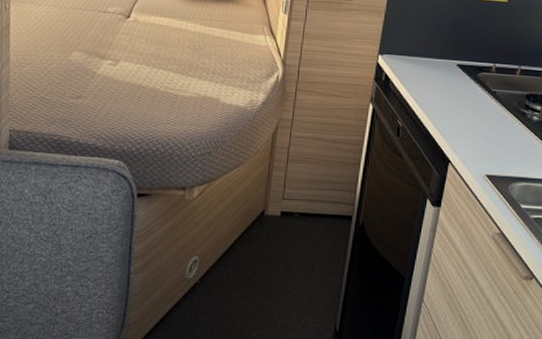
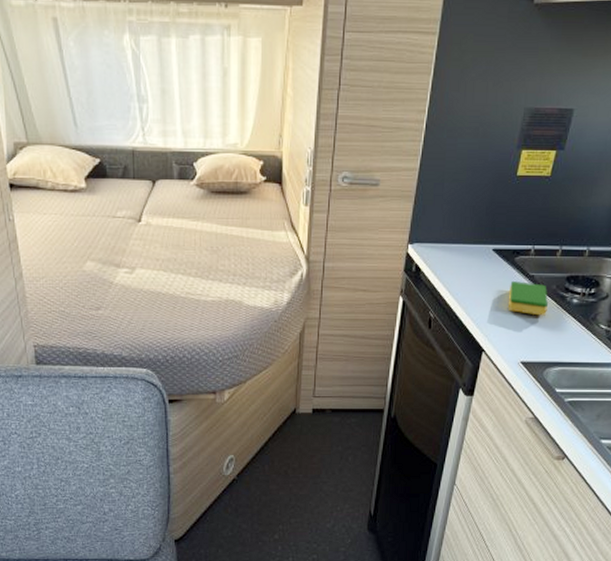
dish sponge: none [472,96,511,131] -> present [507,281,549,316]

